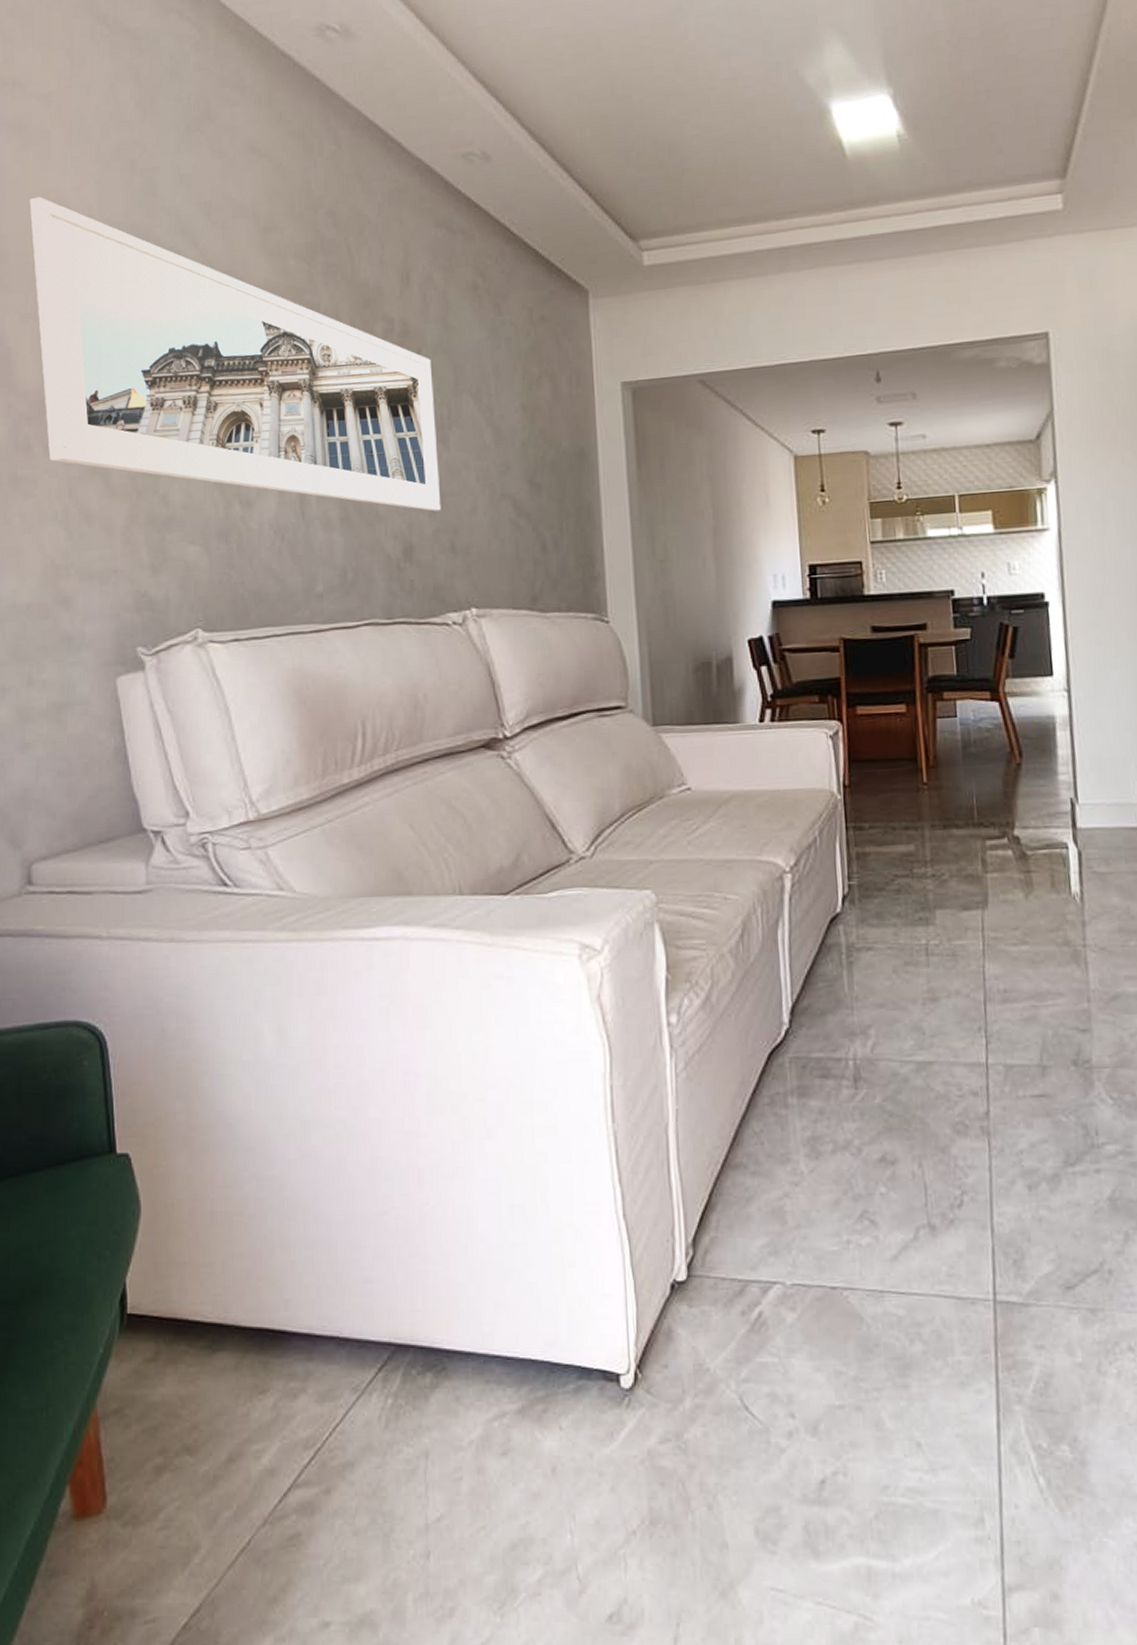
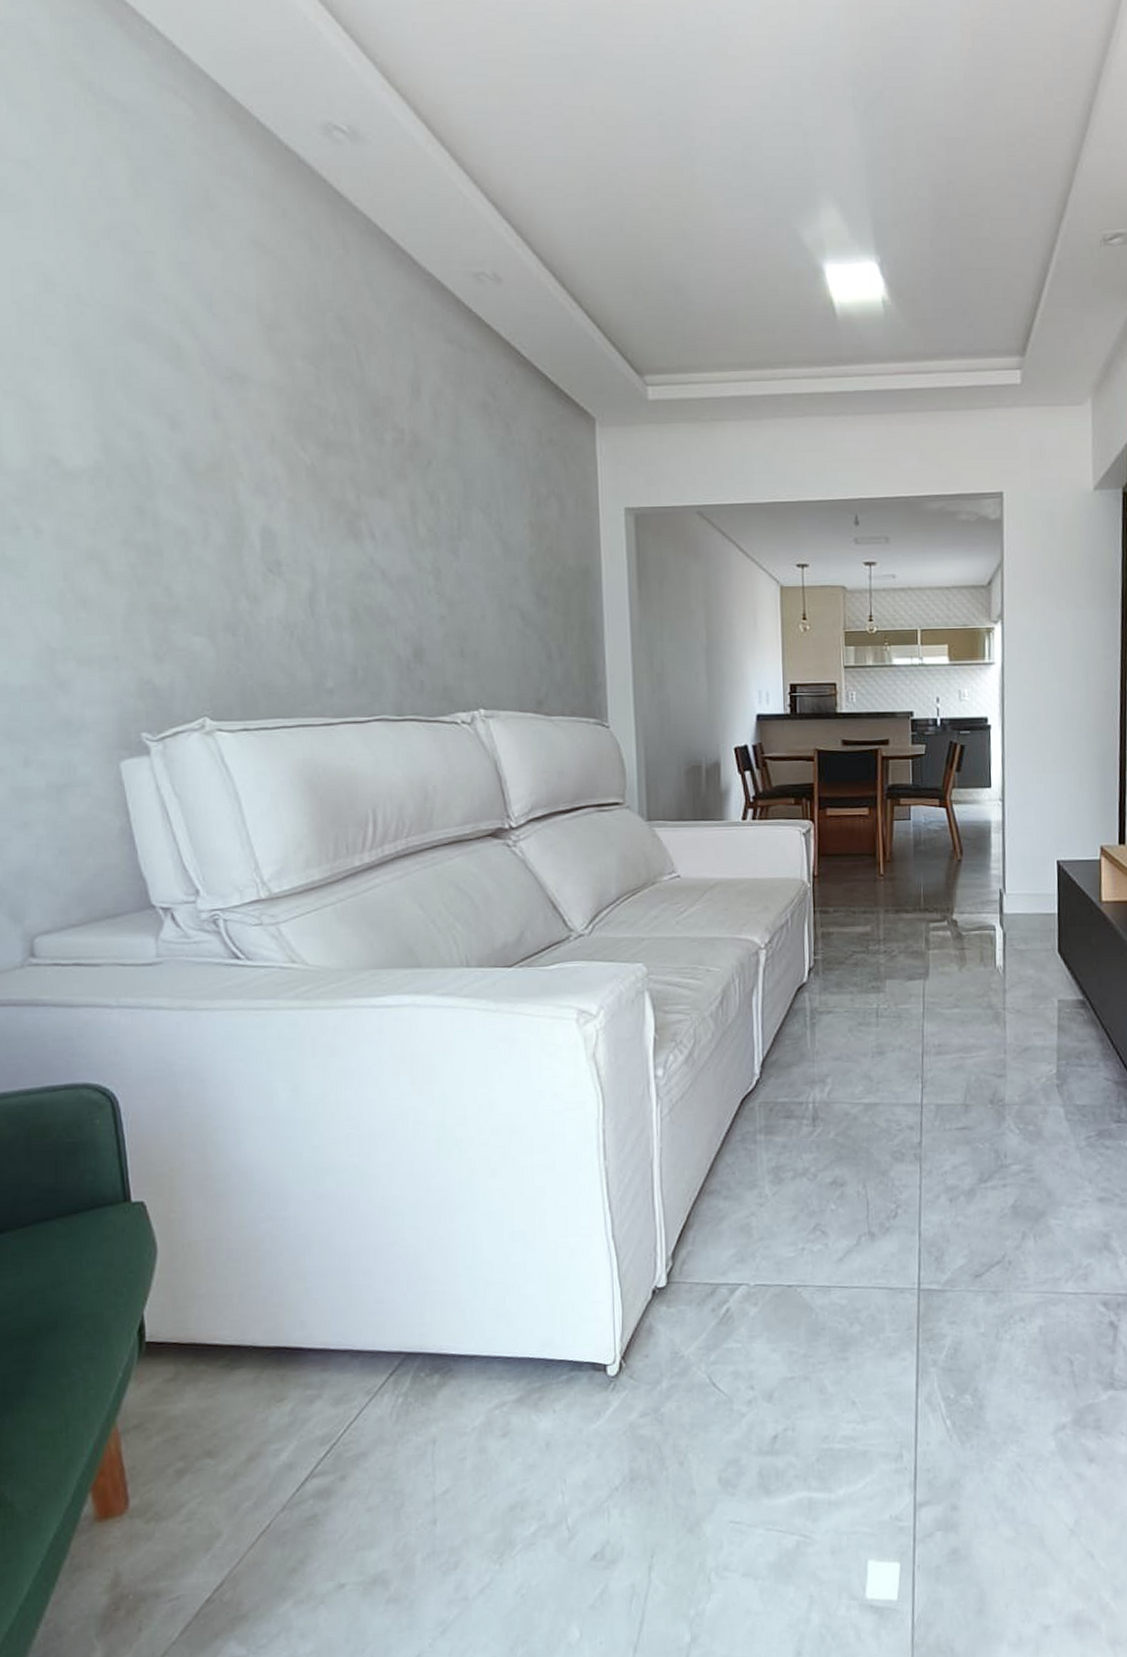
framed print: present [29,197,442,512] -> none [9,268,451,617]

